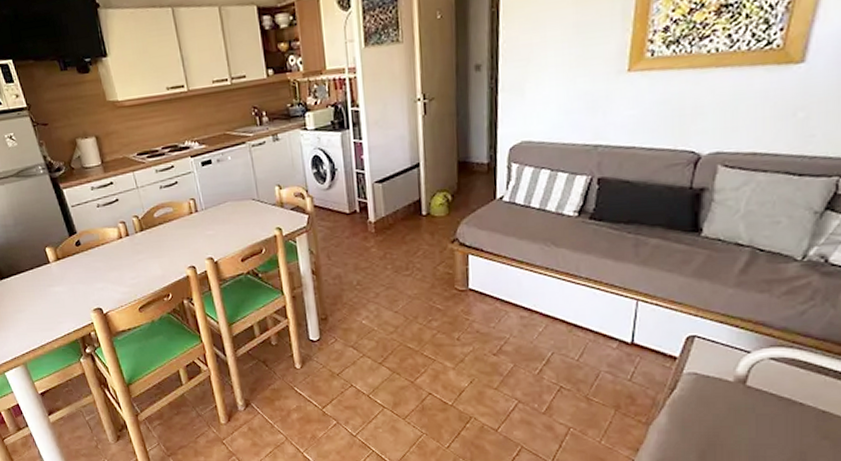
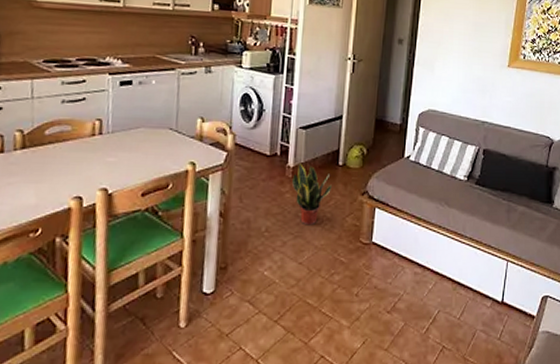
potted plant: none [376,218,418,277] -> present [292,164,332,226]

